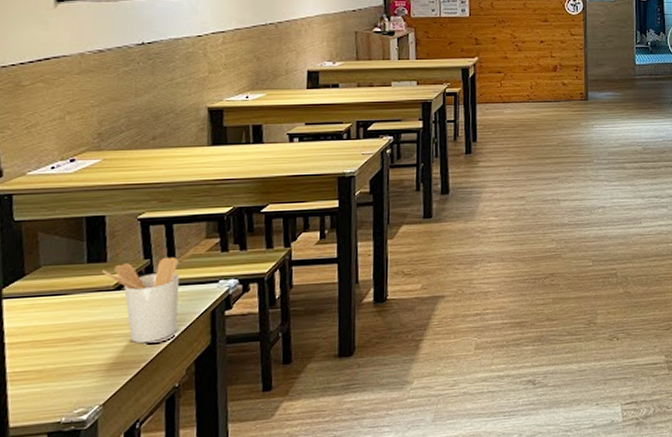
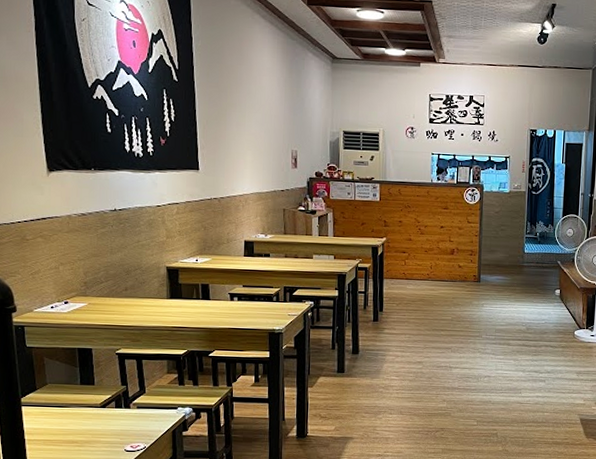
utensil holder: present [102,256,180,344] -> none [92,385,149,450]

